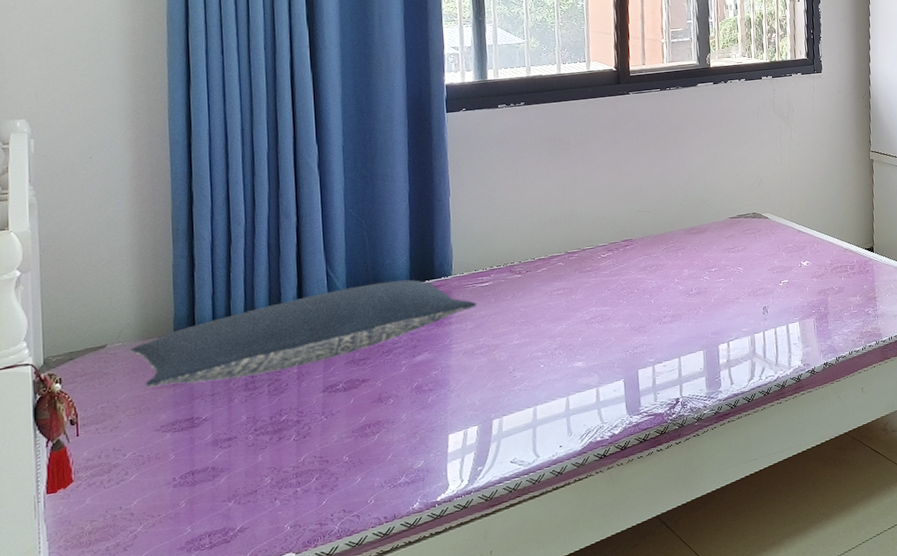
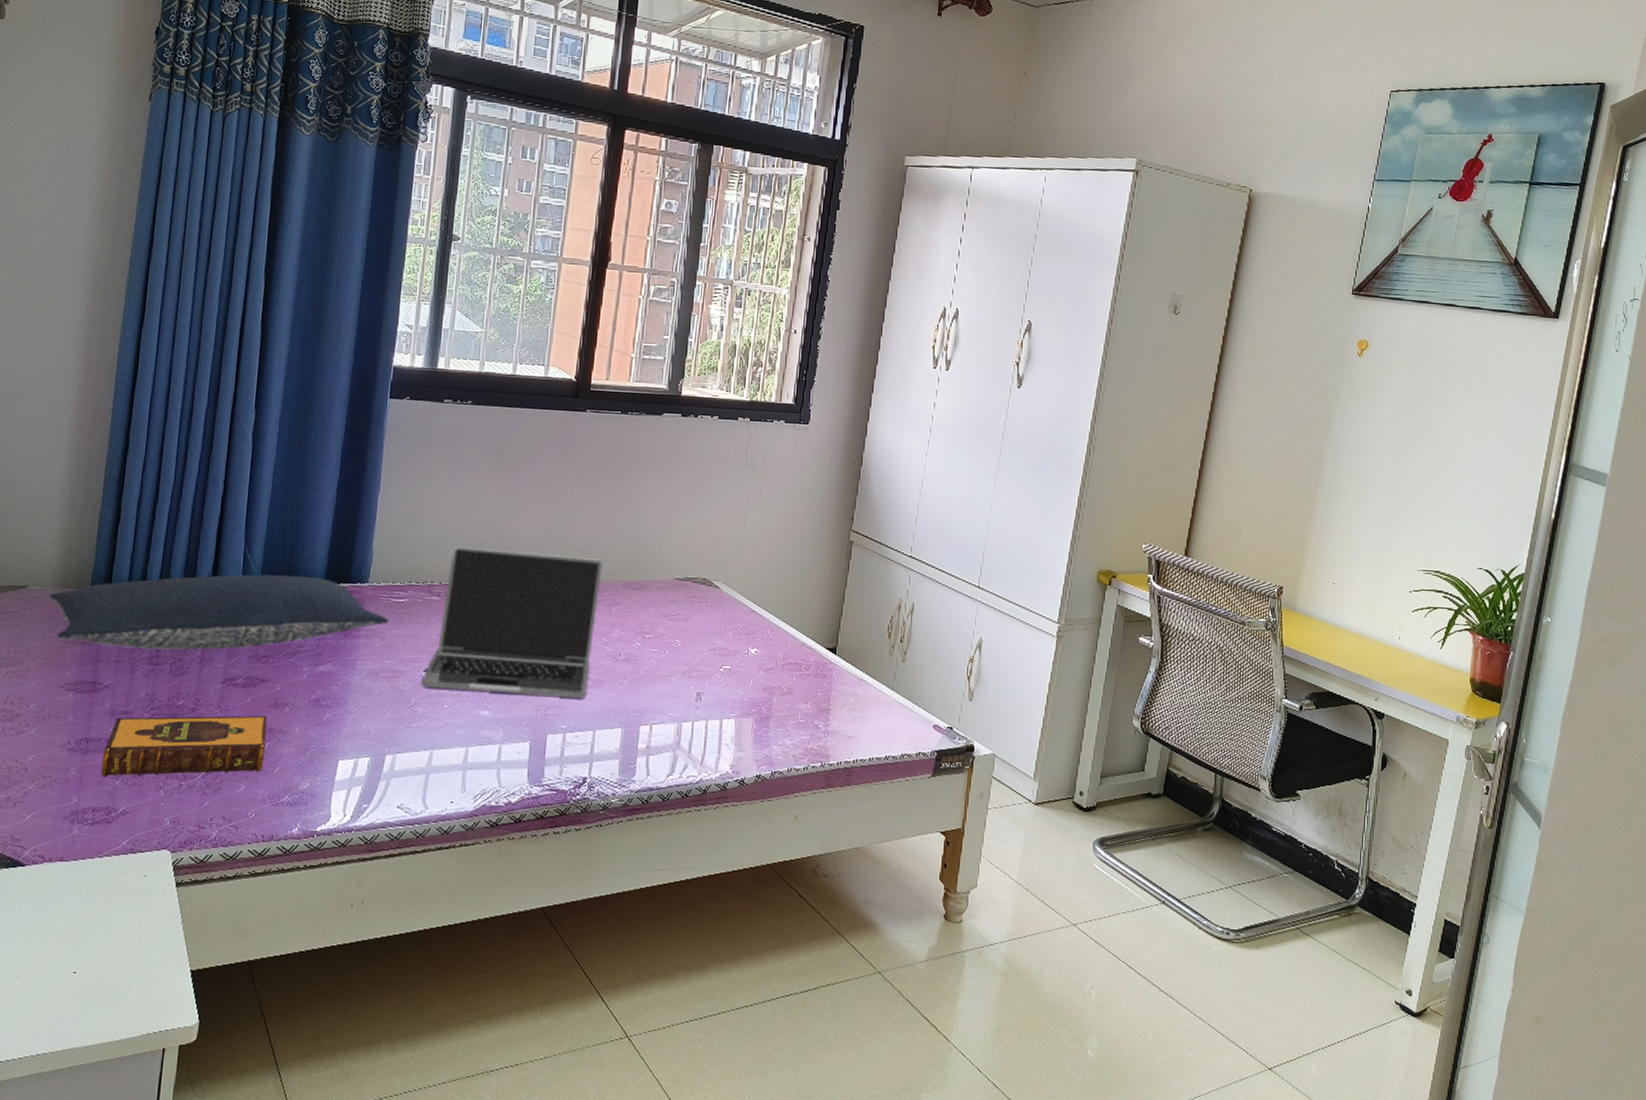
hardback book: none [211,411,376,503] -> present [101,715,267,777]
laptop: none [515,214,668,354] -> present [421,545,603,698]

